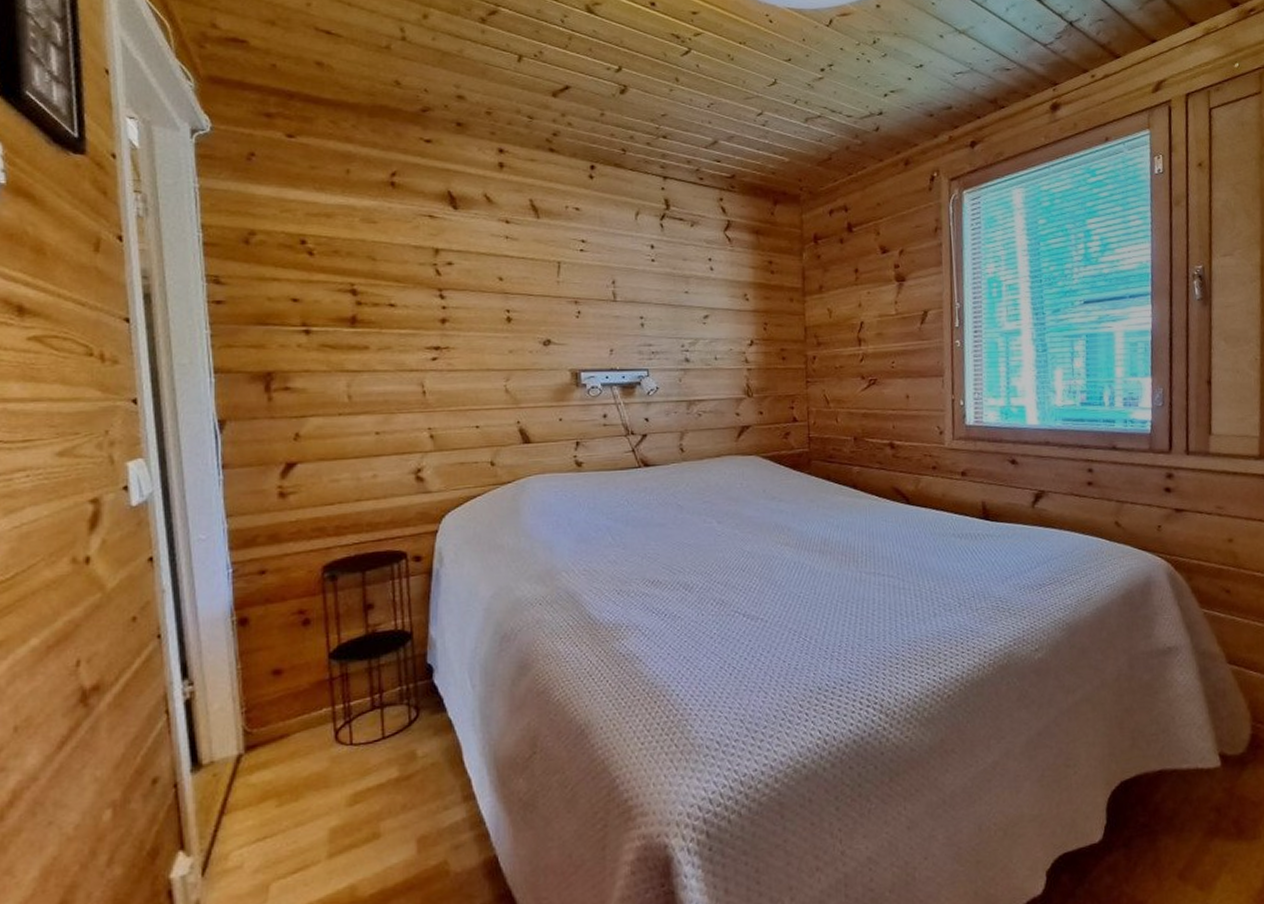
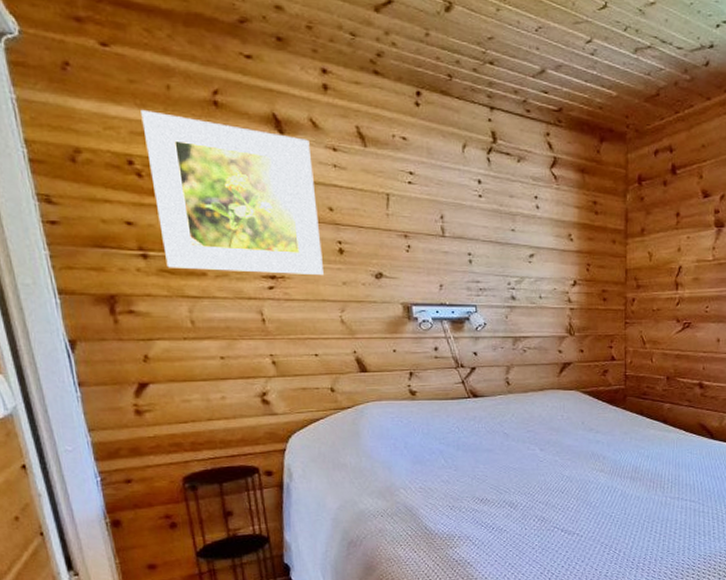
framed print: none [319,192,490,345] -> present [141,109,324,276]

